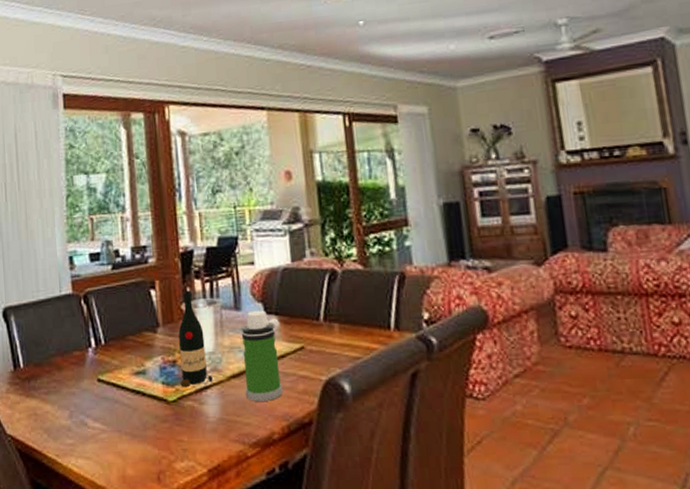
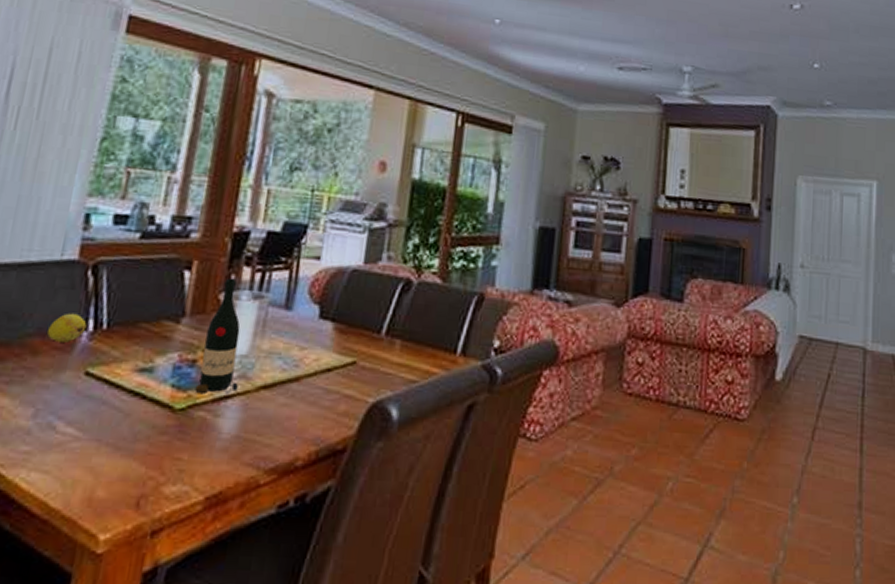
fruit: none [64,335,90,358] -> present [47,313,87,343]
water bottle: present [240,310,283,401] -> none [273,312,334,420]

